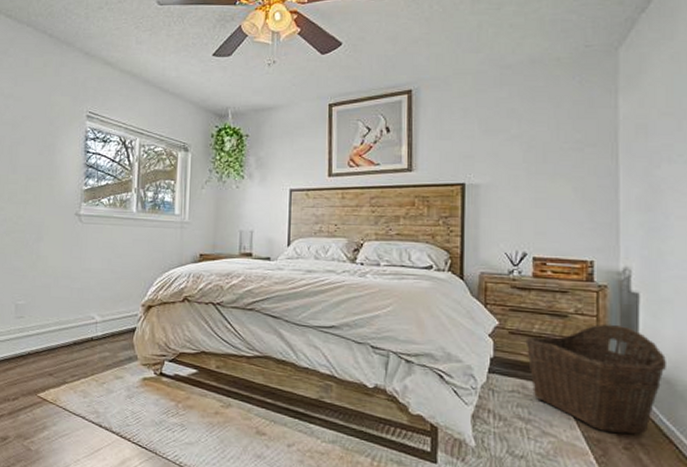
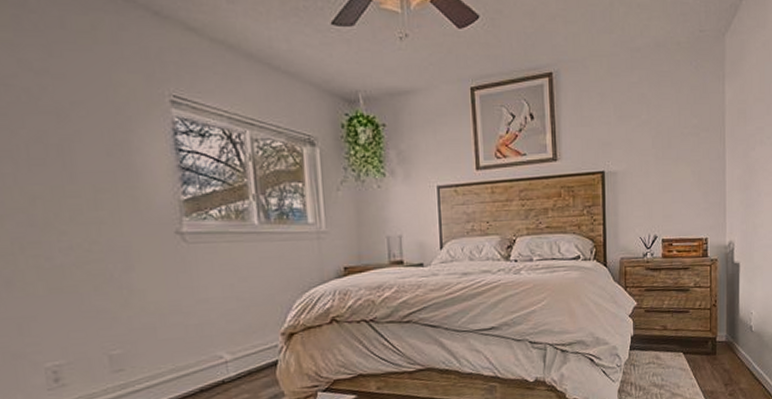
wicker basket: present [525,324,666,434] -> none [658,292,757,385]

